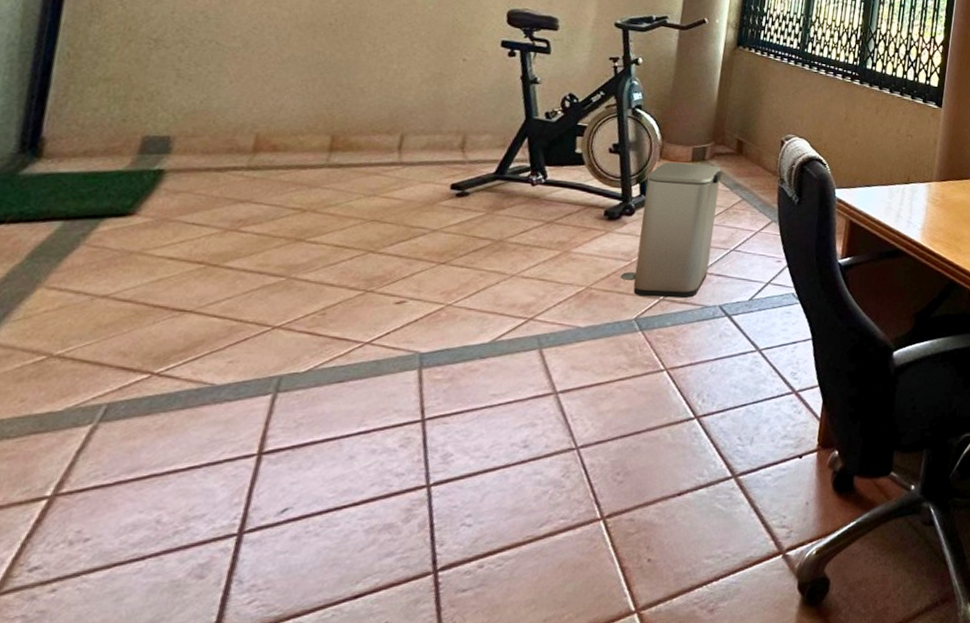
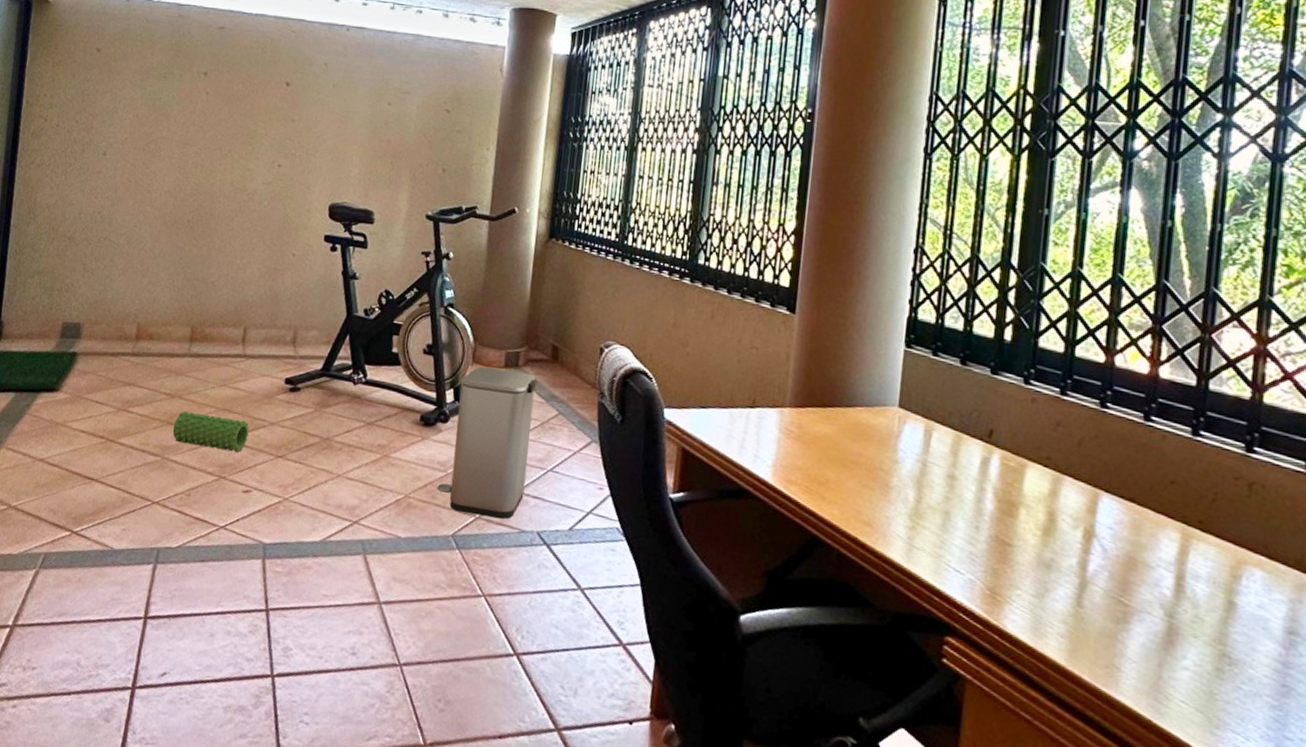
foam roller: none [302,226,405,263] -> present [172,411,249,452]

